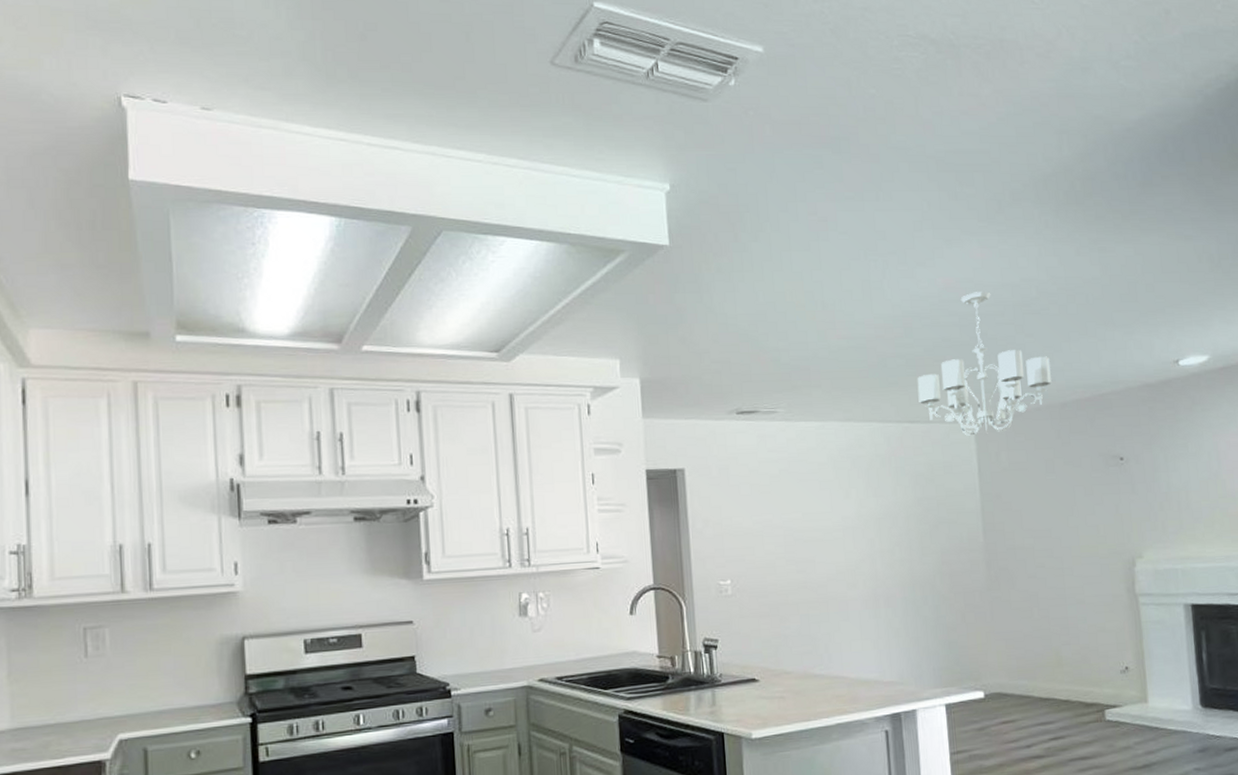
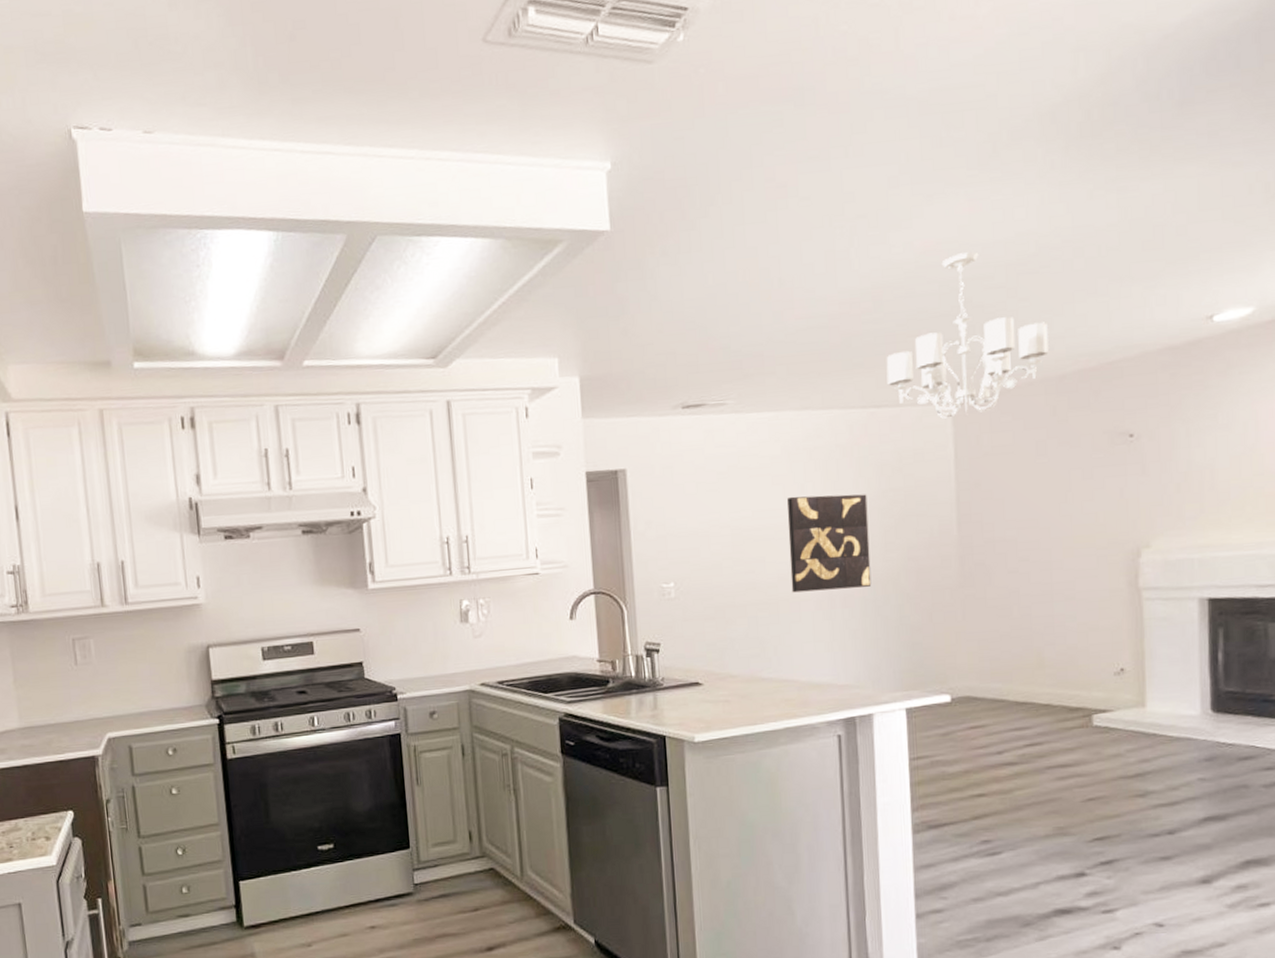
wall art: none [834,501,911,592] -> present [787,494,872,593]

